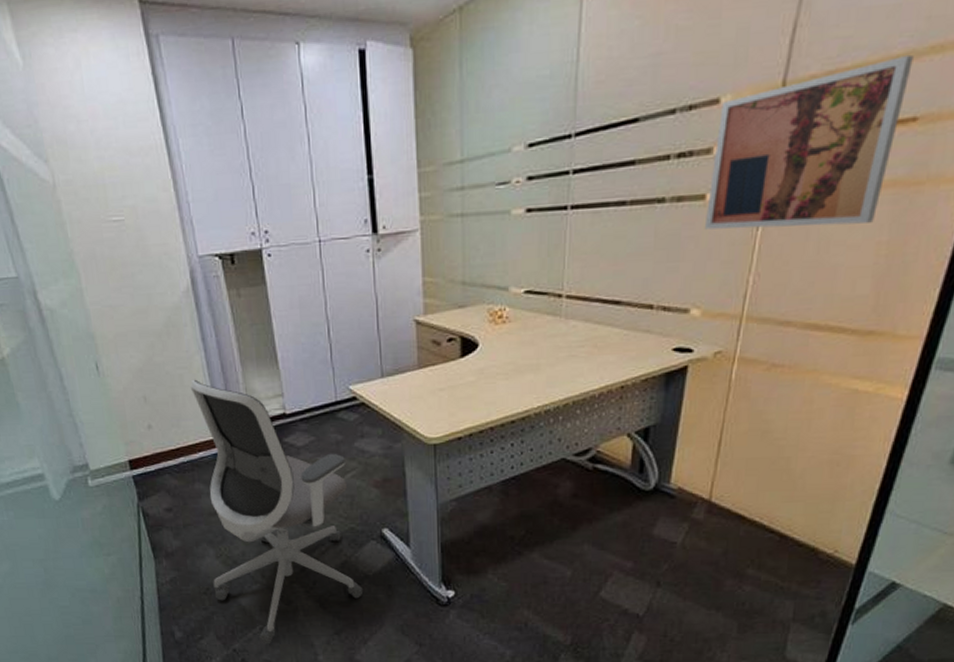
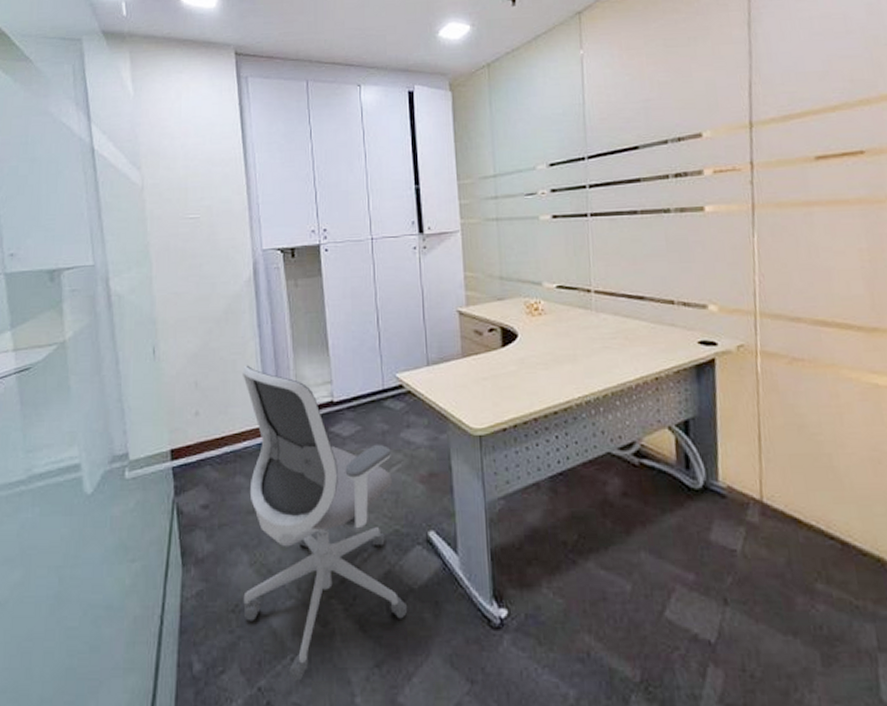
wall art: present [704,54,914,230] -> none [704,105,851,236]

